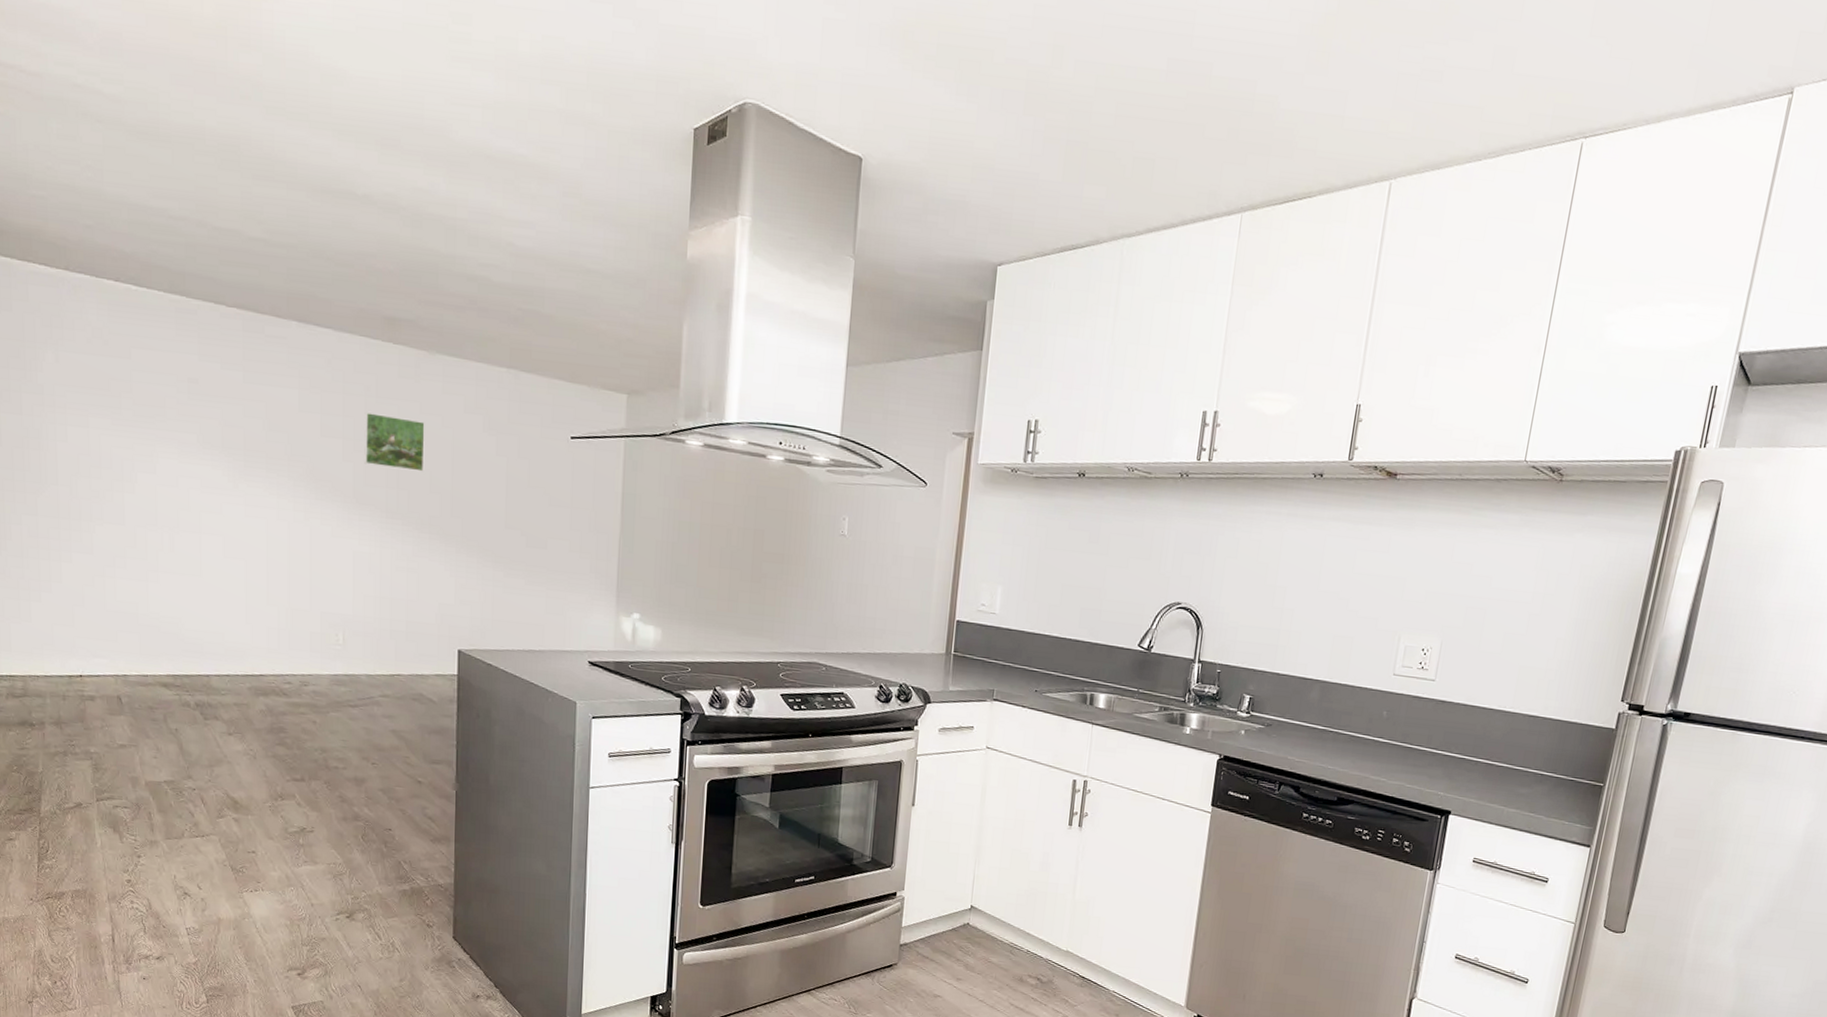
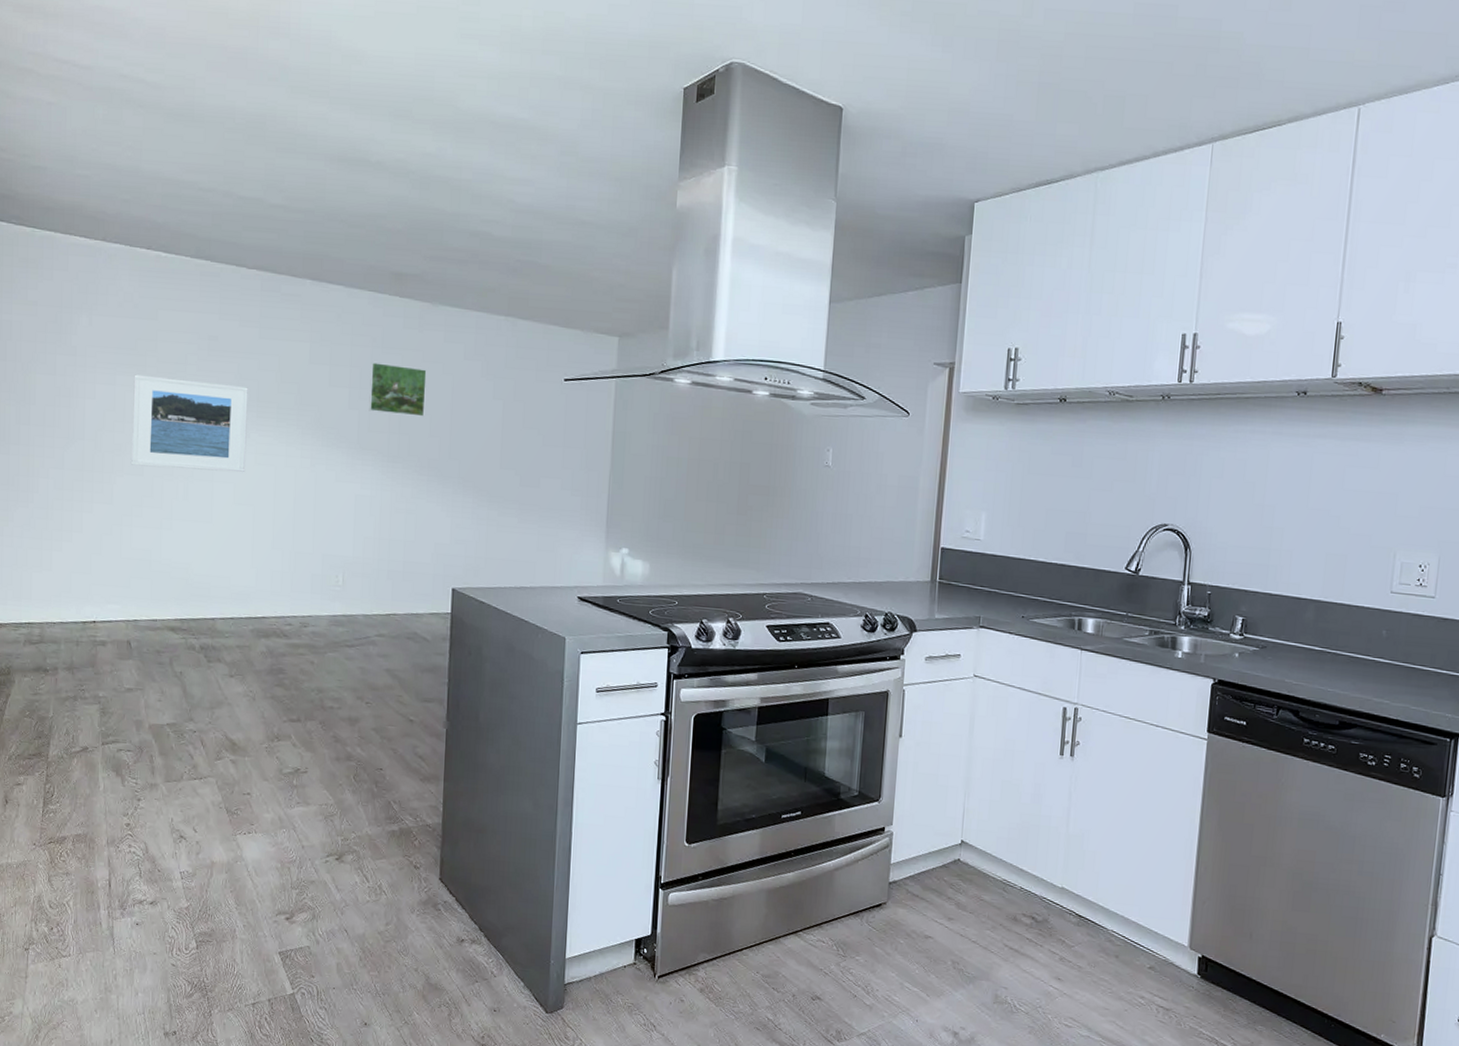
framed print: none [108,417,235,524] -> present [130,374,248,472]

